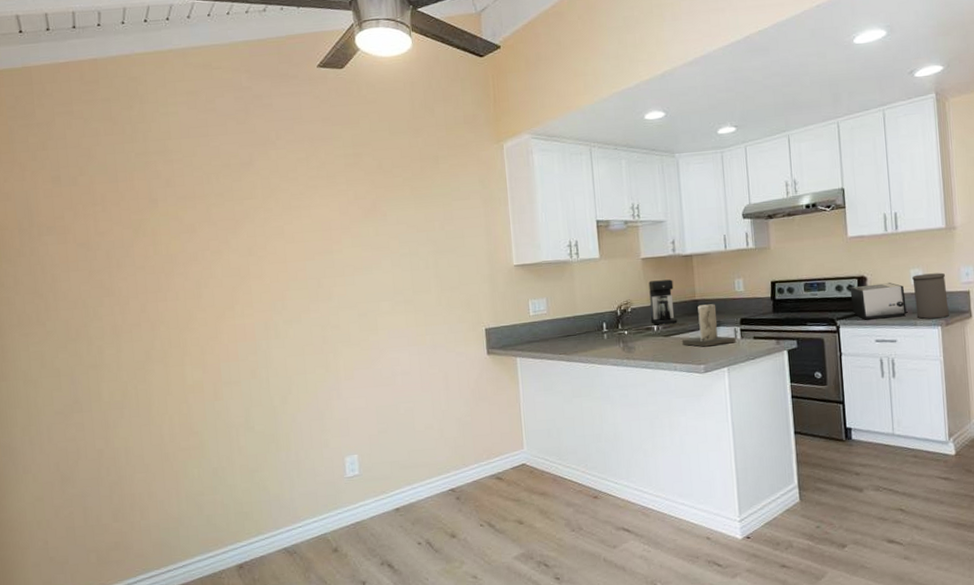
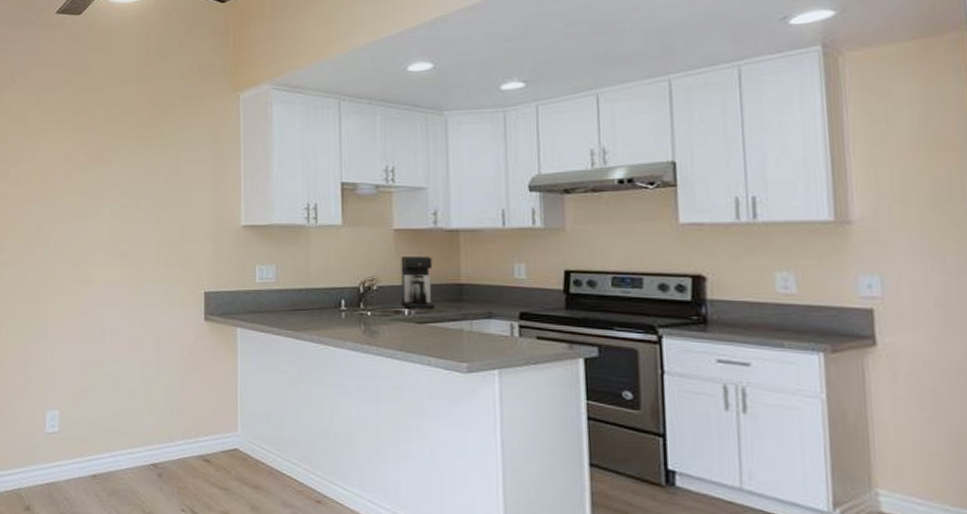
paper towel roll: present [681,304,736,347] -> none [439,290,512,342]
toaster: present [850,283,907,320] -> none [679,286,768,334]
canister: present [912,272,949,319] -> none [778,280,838,342]

